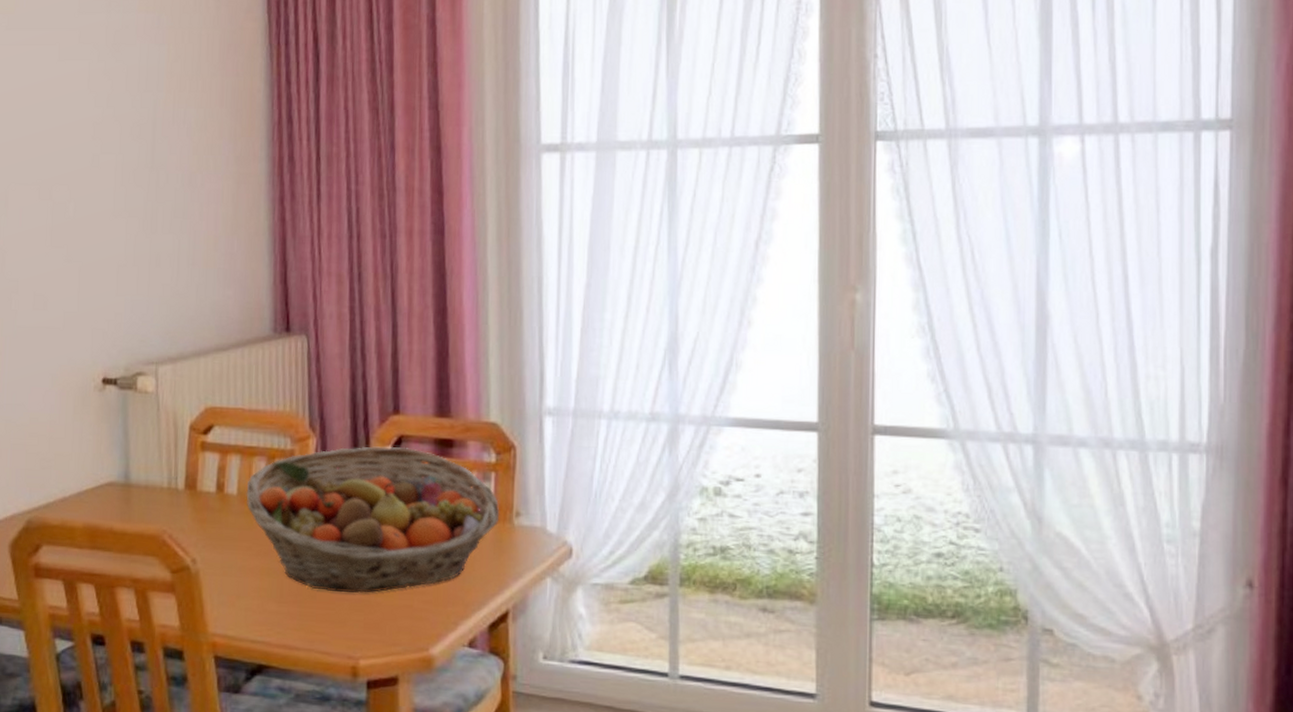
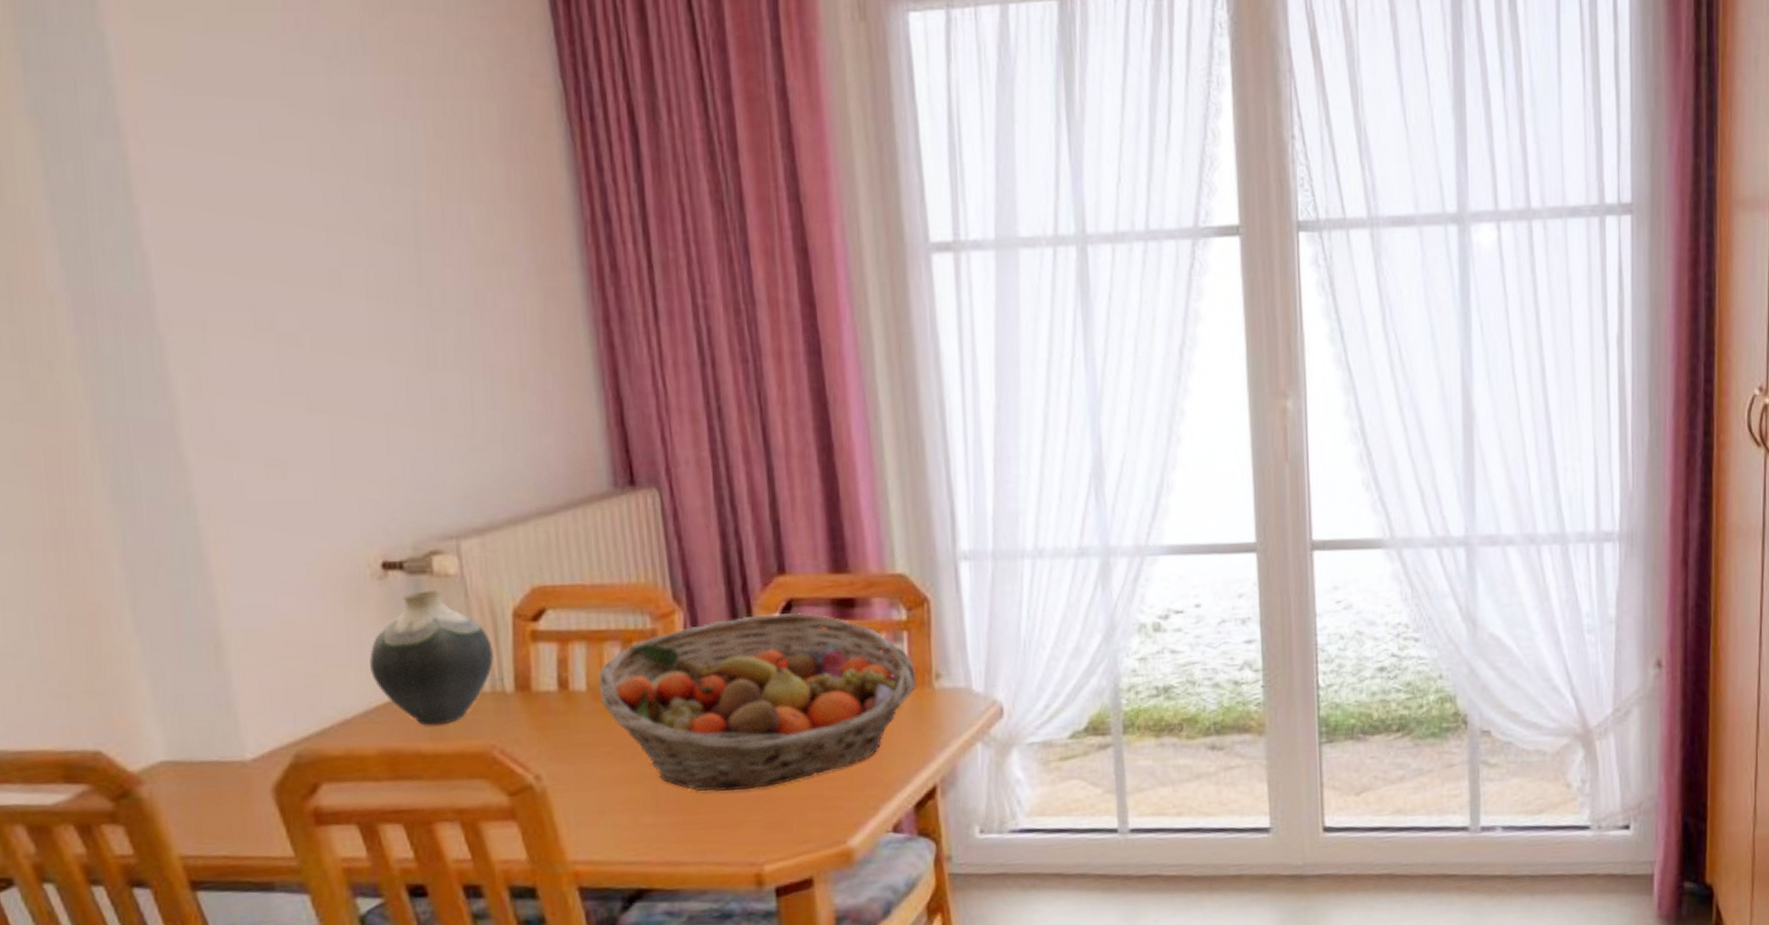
vase: none [85,402,172,510] -> present [370,589,494,726]

